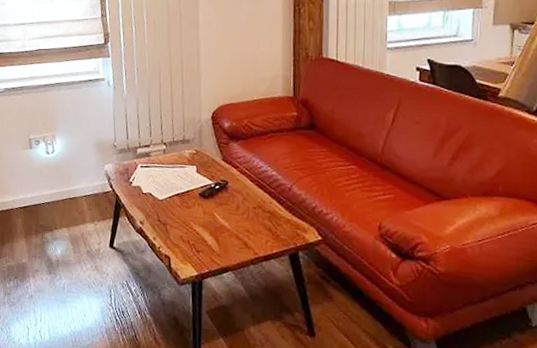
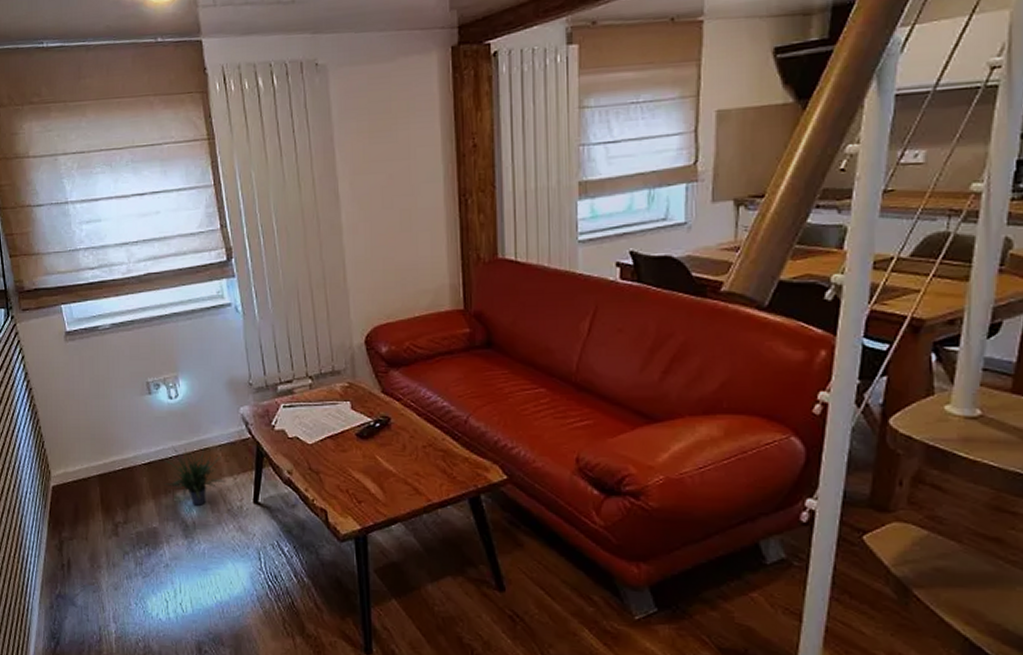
potted plant: none [36,192,88,247] -> present [164,444,226,507]

